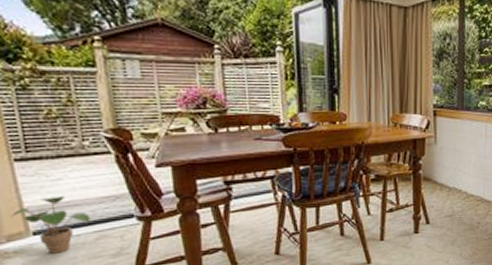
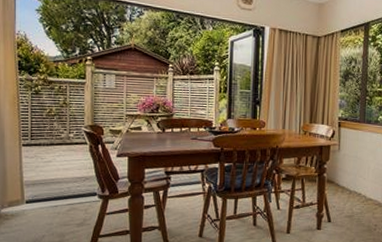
potted plant: present [10,195,91,254] -> none [13,174,66,219]

